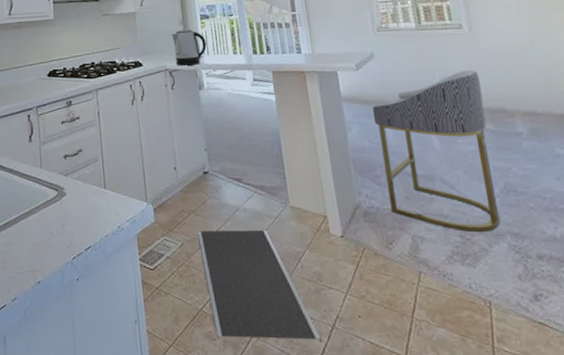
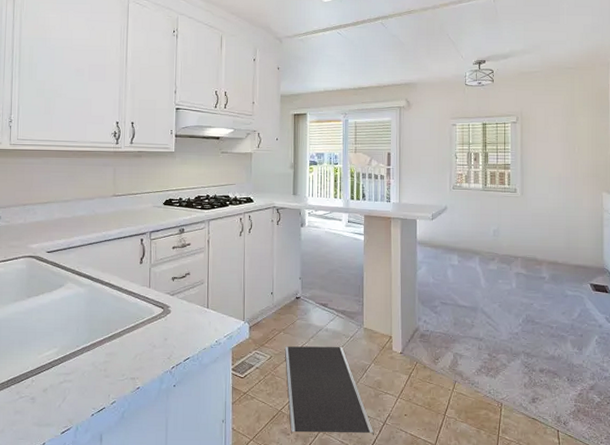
kettle: present [171,29,207,66] -> none [282,172,312,205]
bar stool: present [372,70,501,232] -> none [439,226,522,351]

